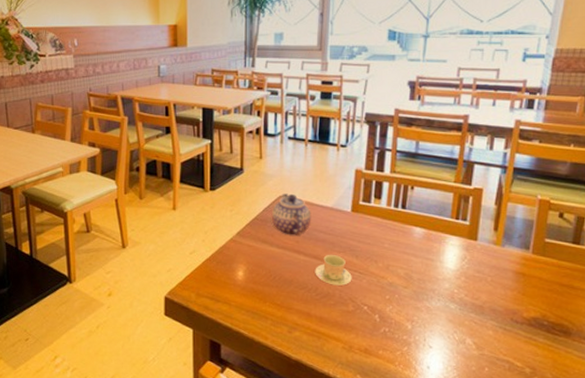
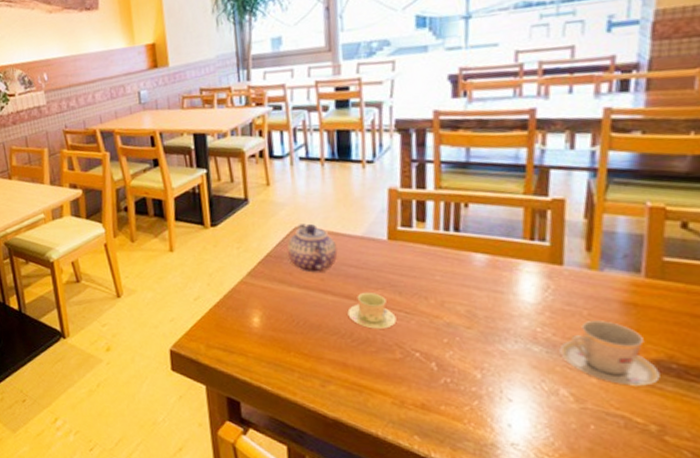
teacup: none [469,286,535,338] -> present [559,320,660,386]

